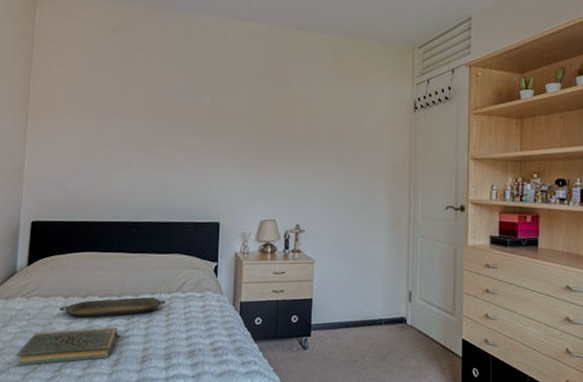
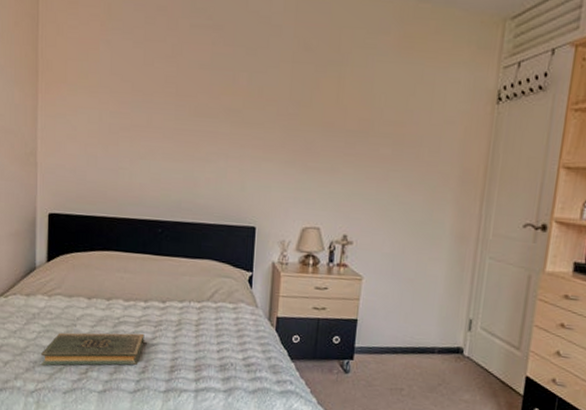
serving tray: present [59,297,166,318] -> none [83,303,195,322]

